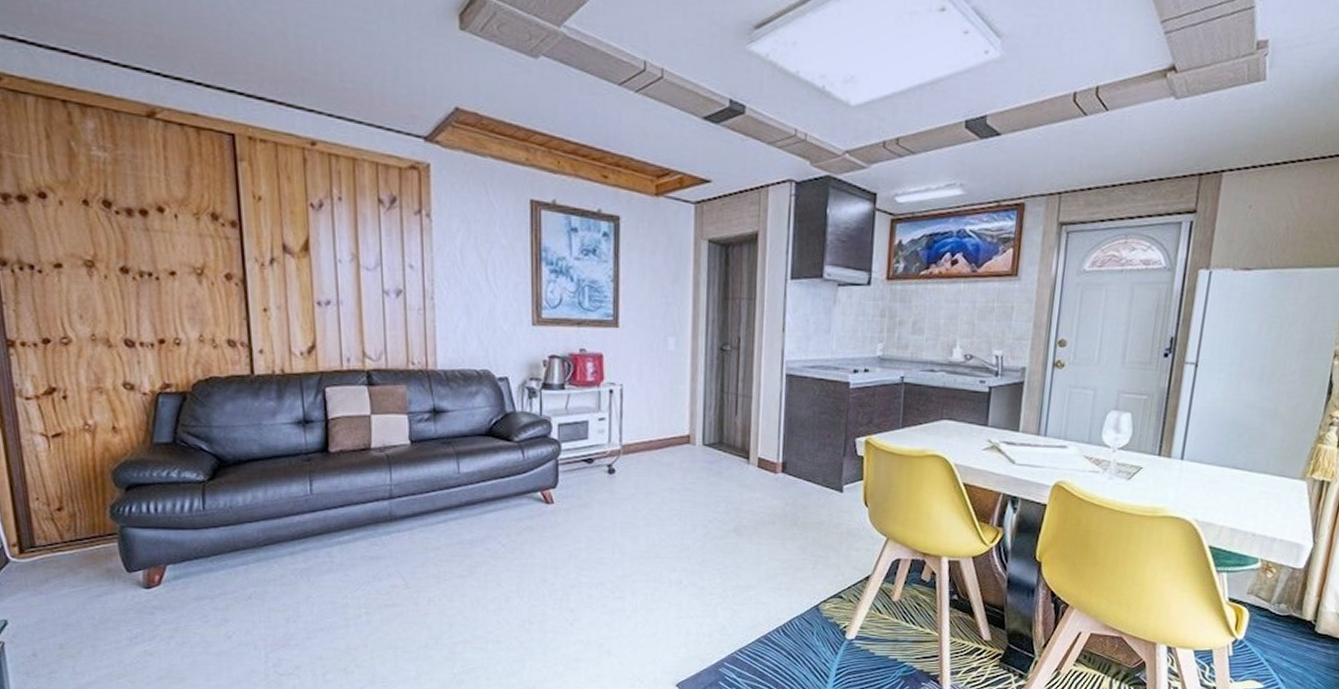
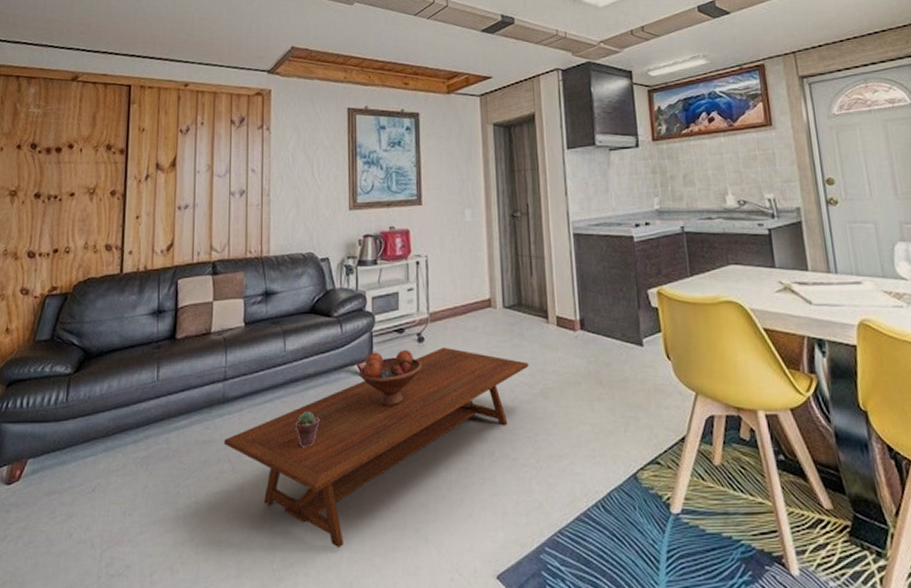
coffee table: none [394,480,725,658] -> present [224,347,529,549]
potted succulent: none [473,533,500,568] -> present [296,411,320,447]
fruit bowl: none [542,480,612,535] -> present [358,349,423,407]

